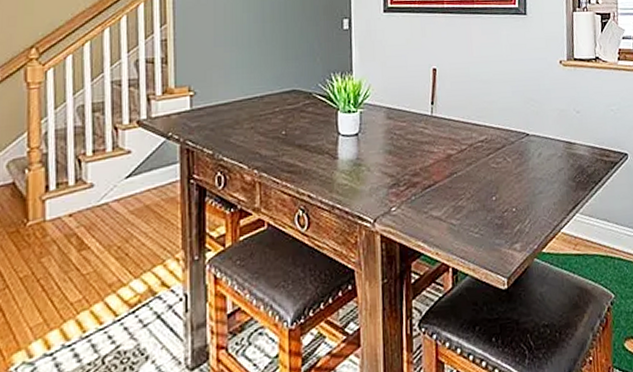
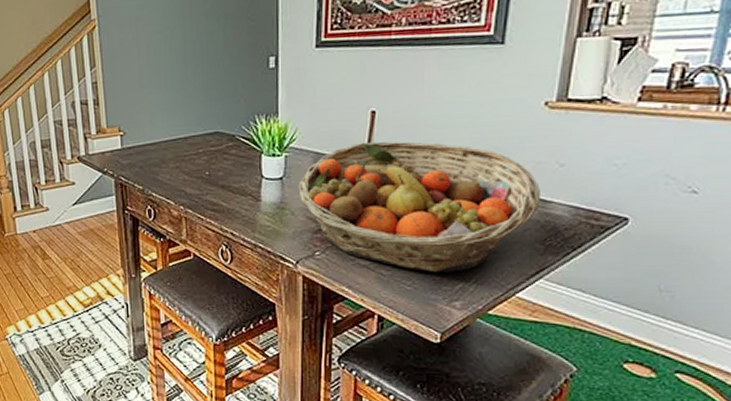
fruit basket: none [373,95,568,217] -> present [298,141,540,272]

